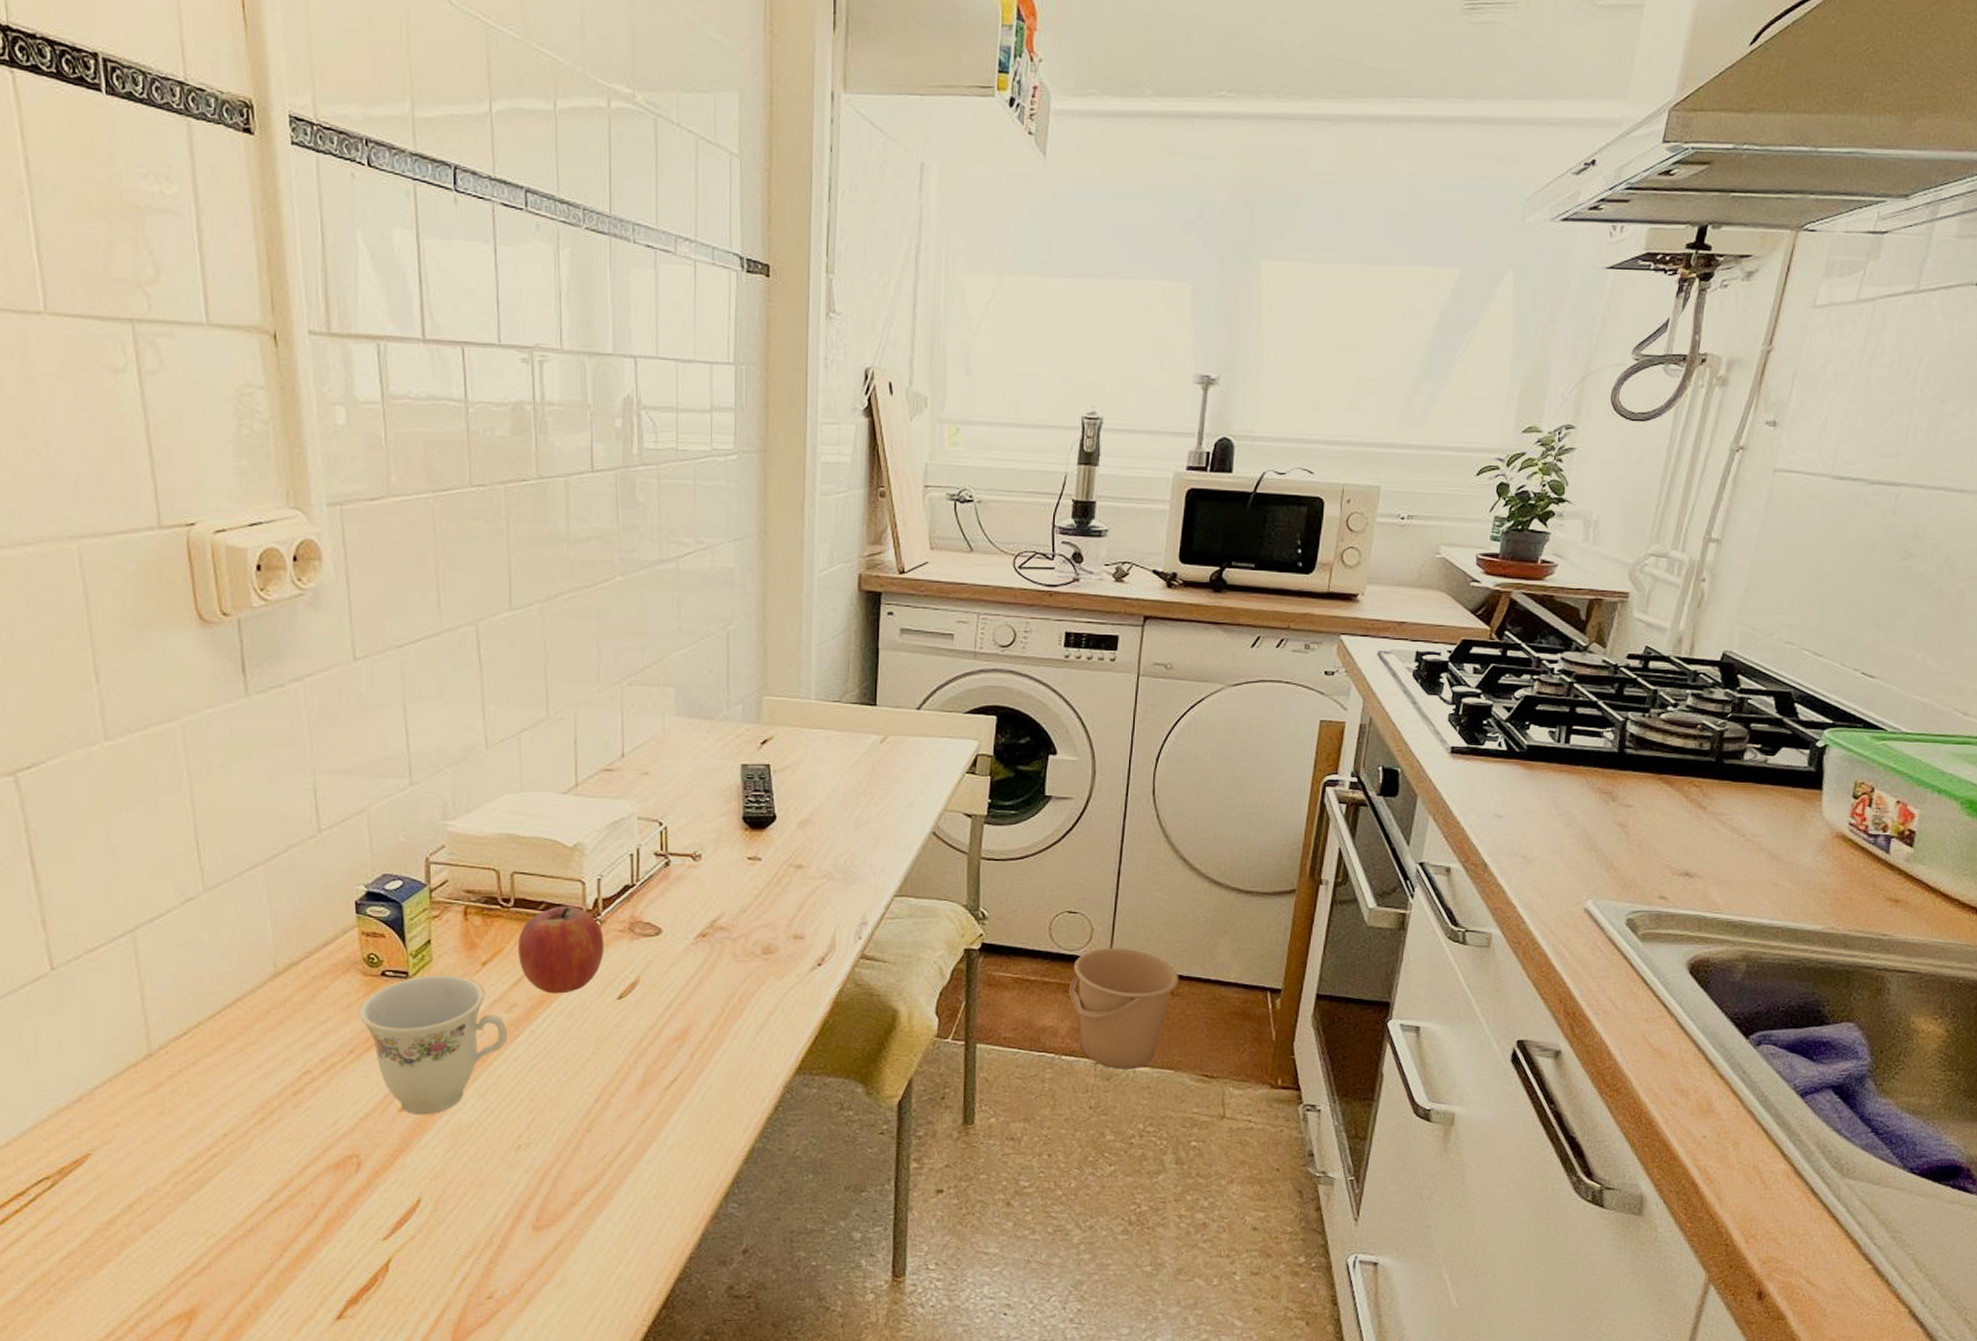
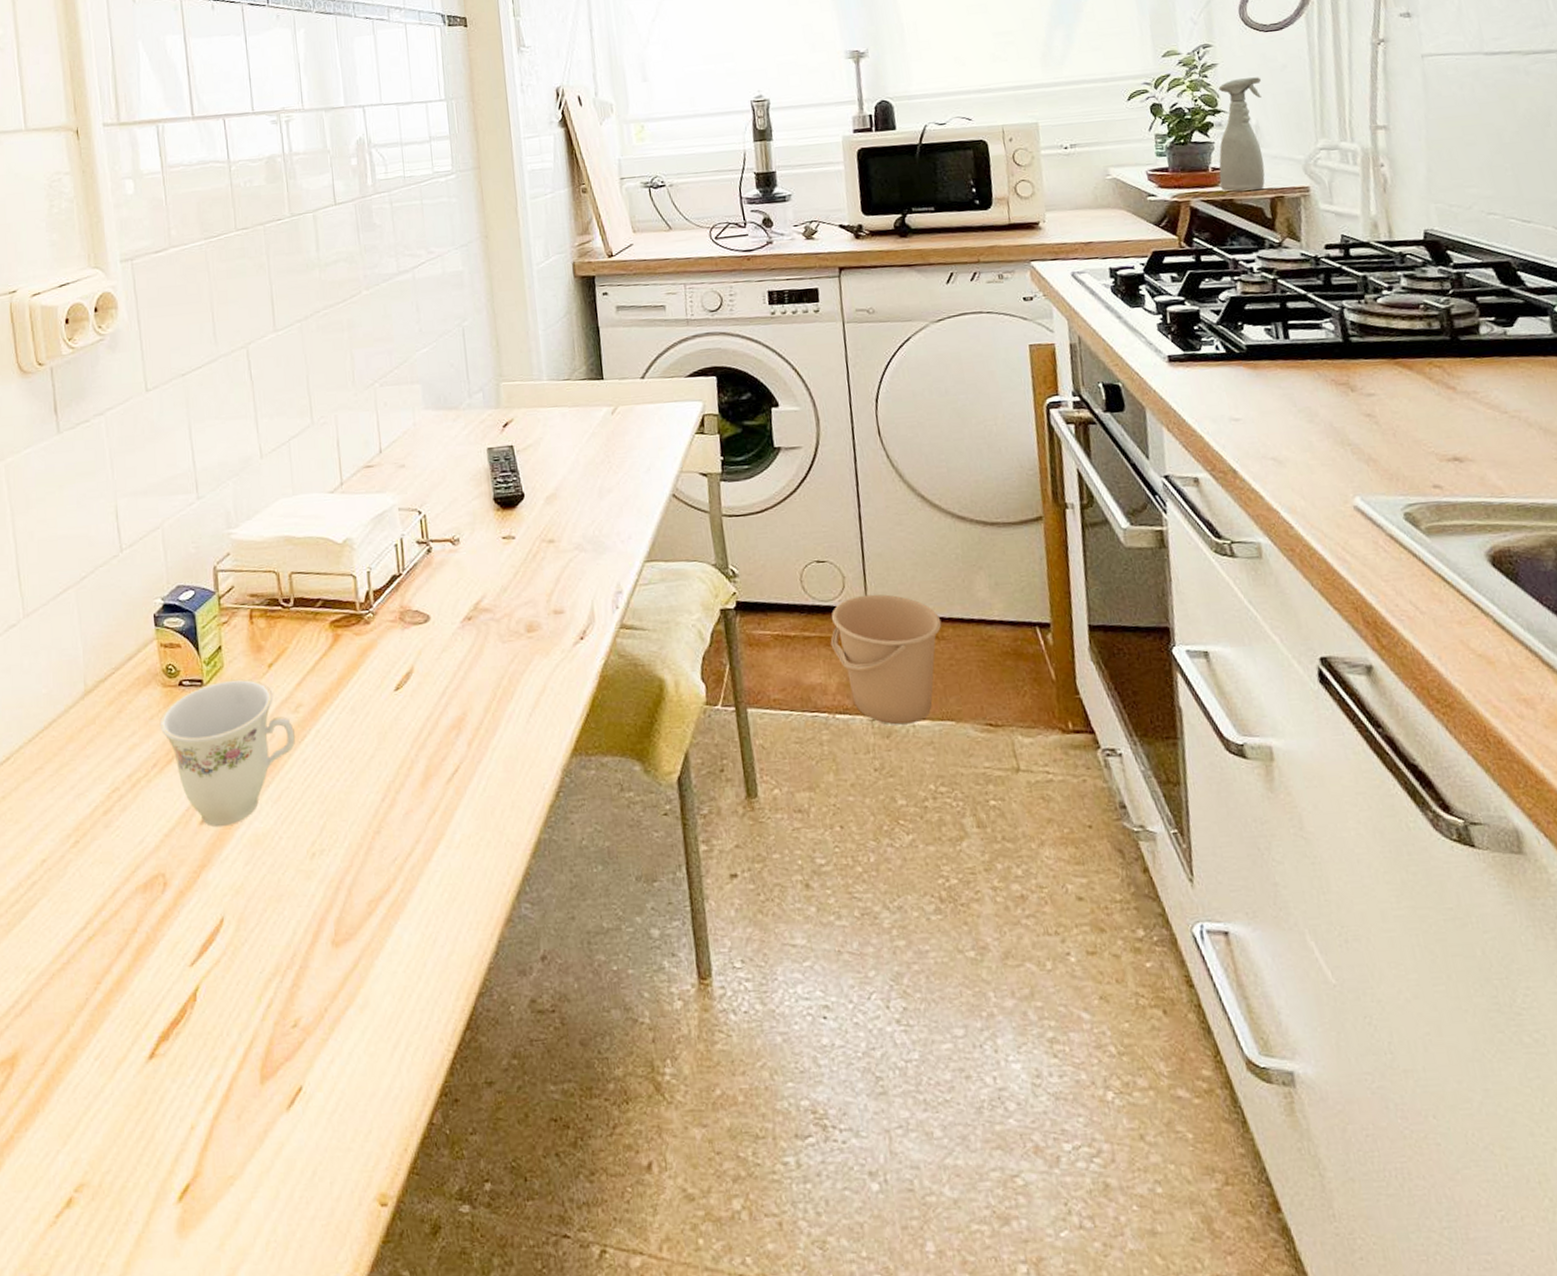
fruit: present [518,905,604,994] -> none [300,600,379,691]
spray bottle: none [1545,468,1614,590] -> present [1218,77,1265,191]

